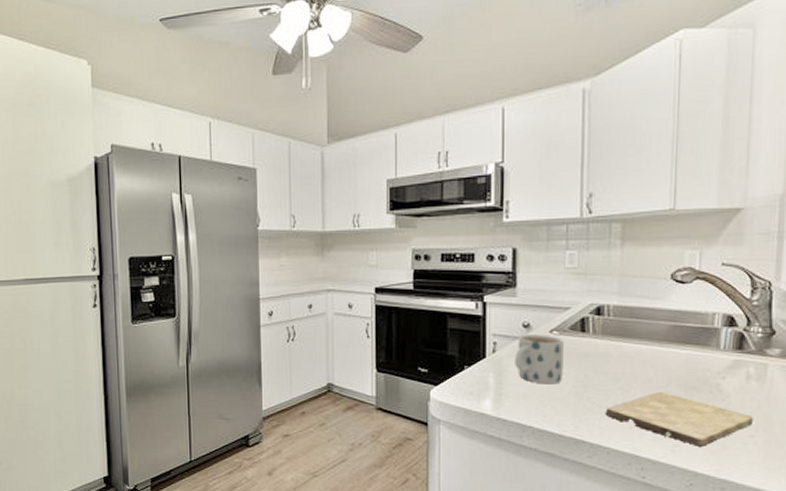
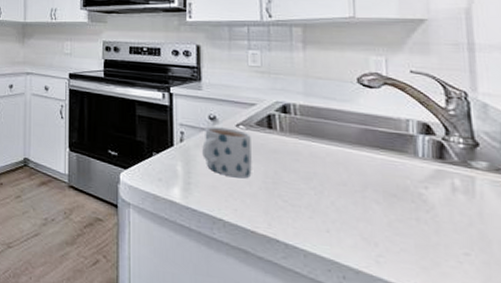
cutting board: present [605,391,753,446] -> none [298,195,466,260]

